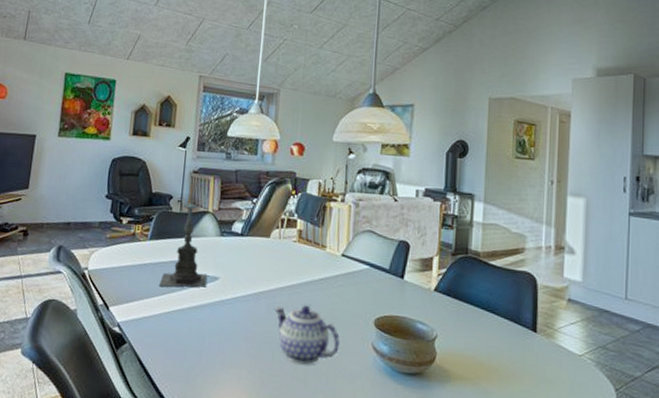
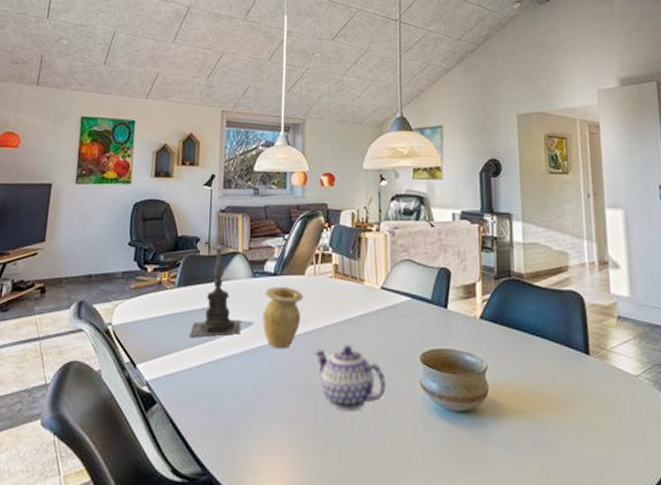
vase: none [227,246,267,304] -> present [262,287,303,349]

